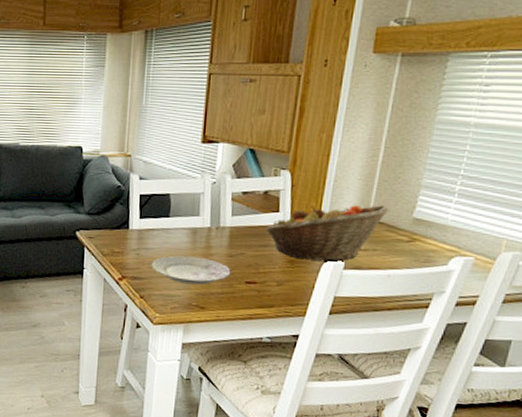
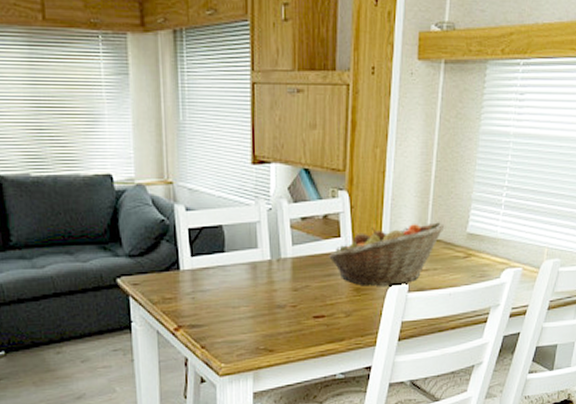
plate: present [151,255,231,285] -> none [210,294,298,327]

